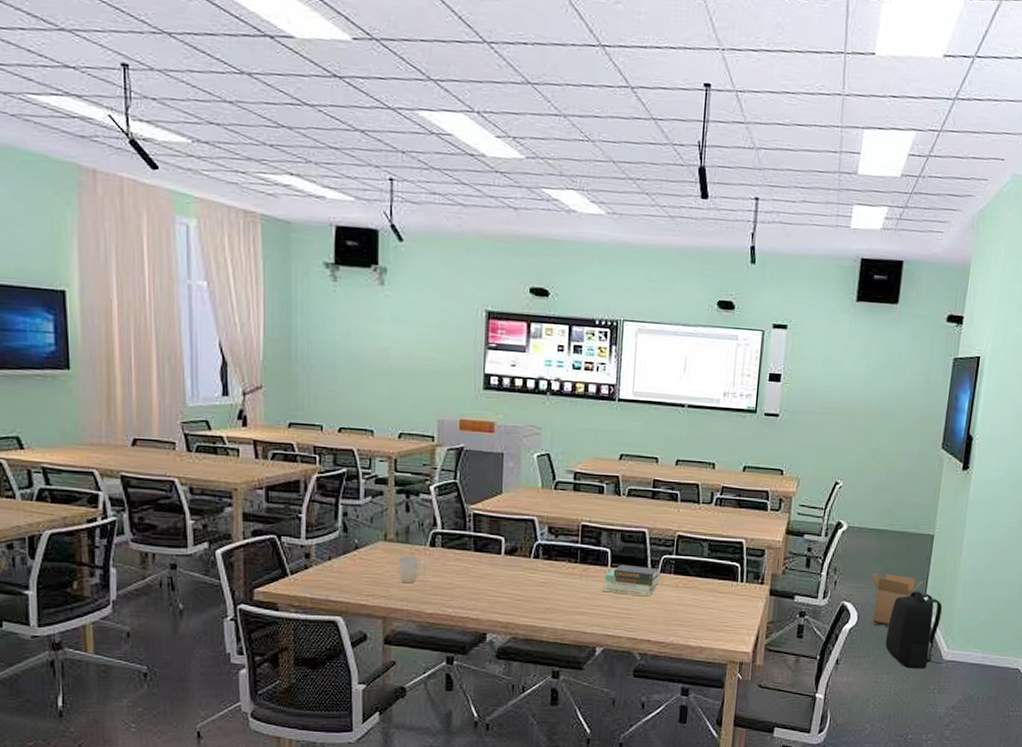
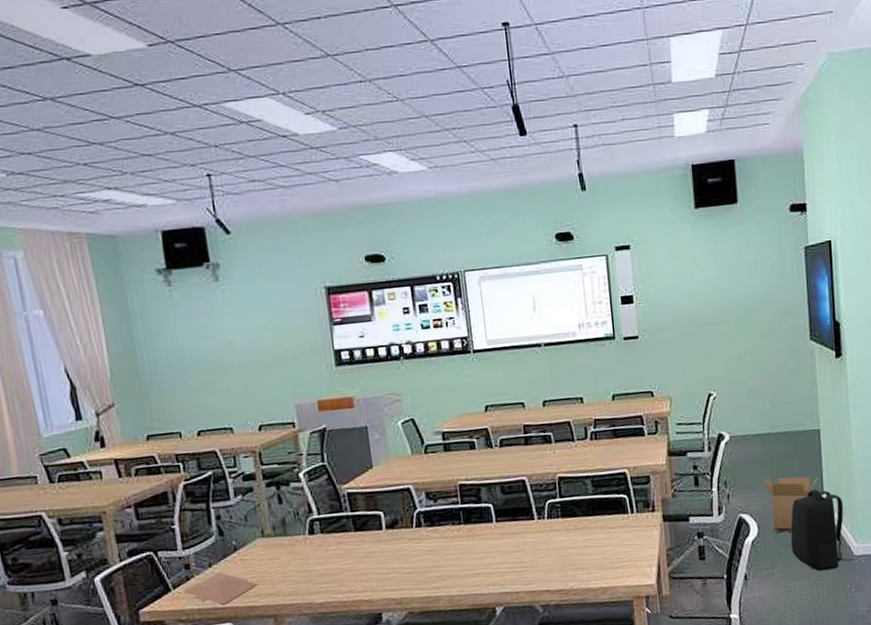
papers: none [299,567,373,599] -> present [183,572,259,605]
mug: present [399,556,428,583] -> none [280,547,311,577]
books: present [601,564,662,597] -> none [490,515,550,550]

